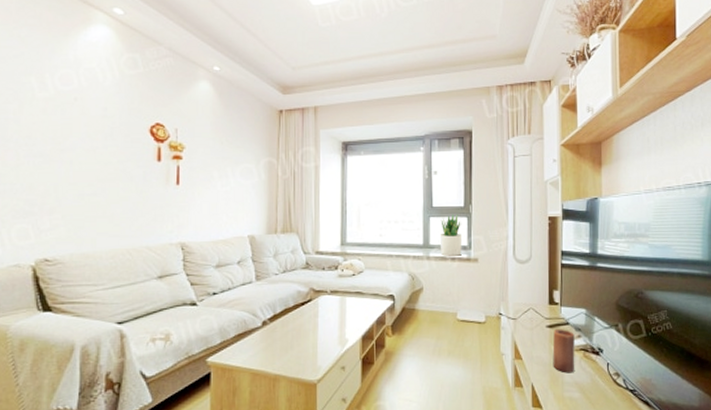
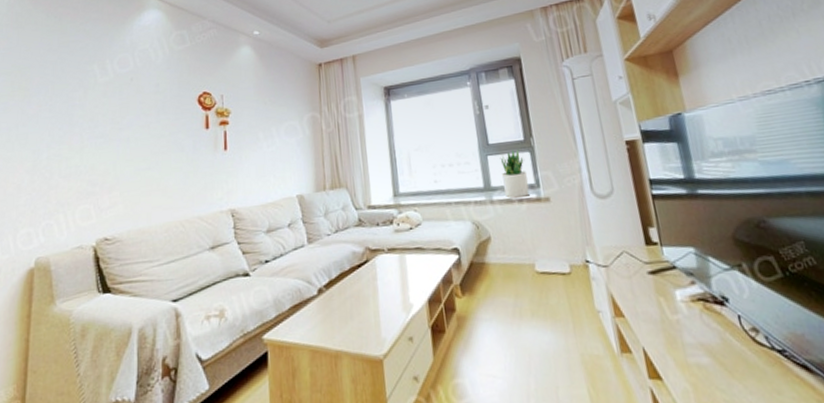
candle: present [552,328,575,373] -> none [657,274,696,332]

